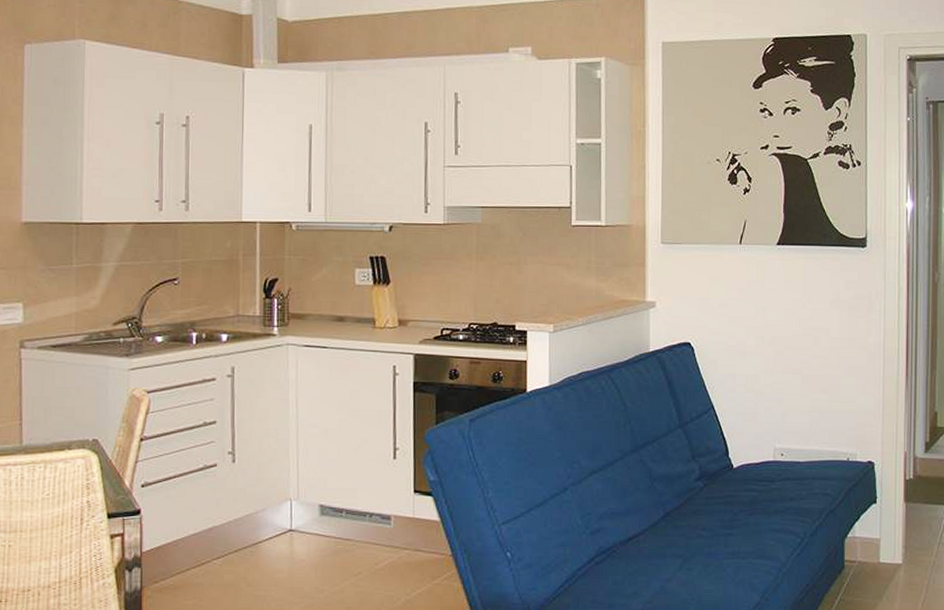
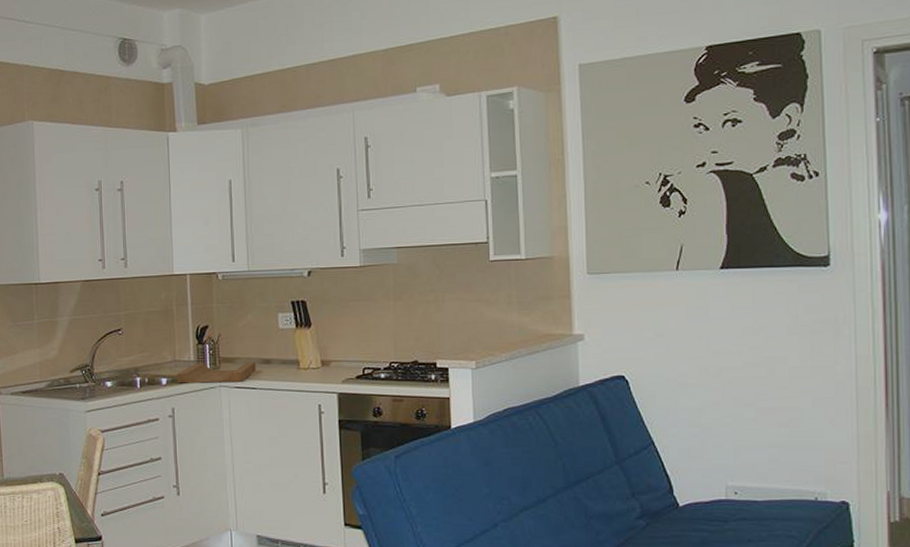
cutting board: none [239,318,329,341] -> present [177,362,256,383]

